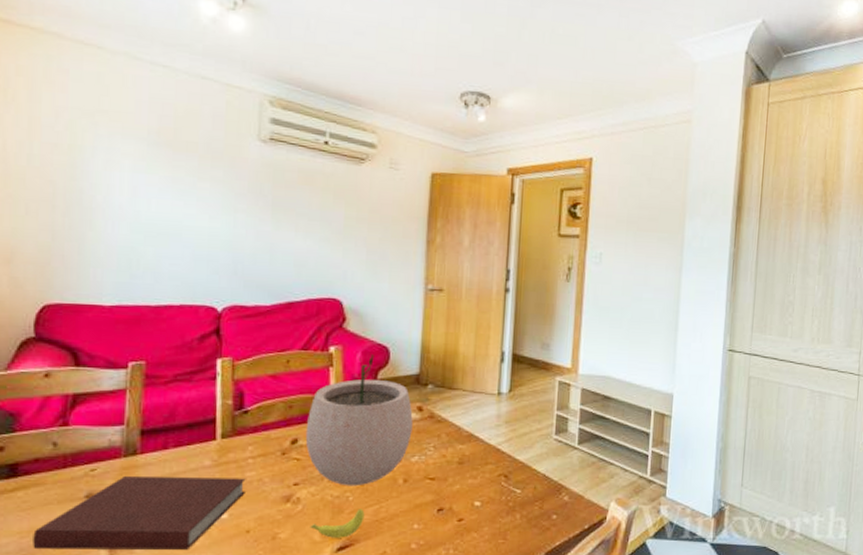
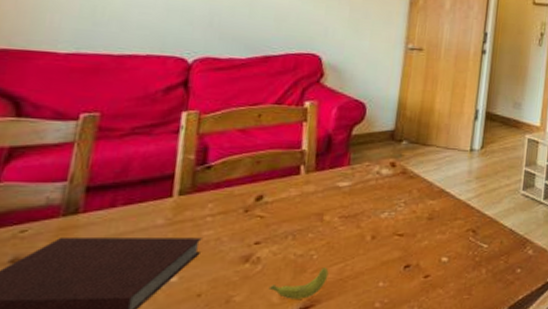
plant pot: present [305,354,413,486] -> none [271,109,386,244]

